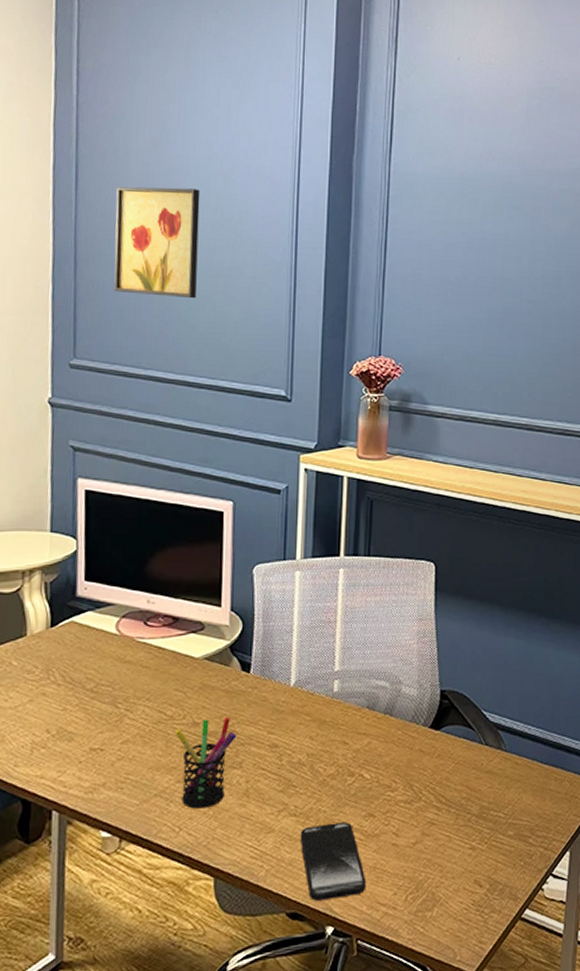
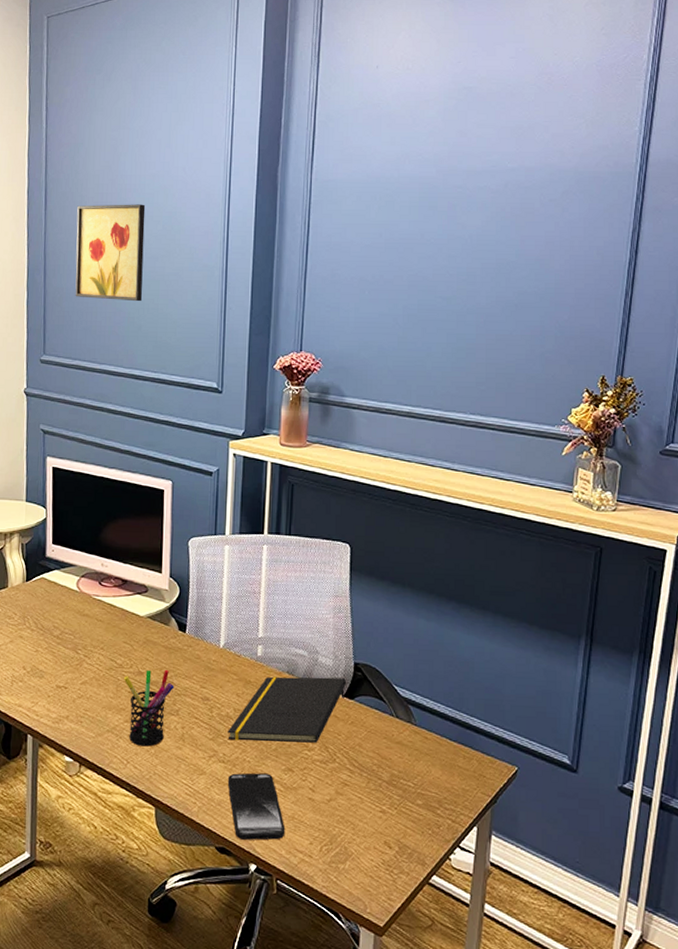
notepad: none [300,708,432,790] -> present [228,676,346,743]

